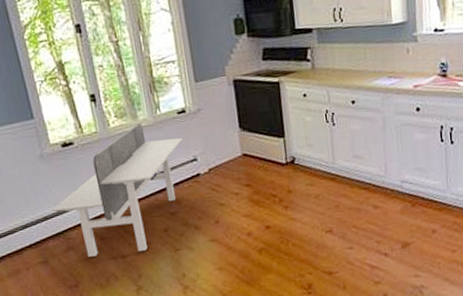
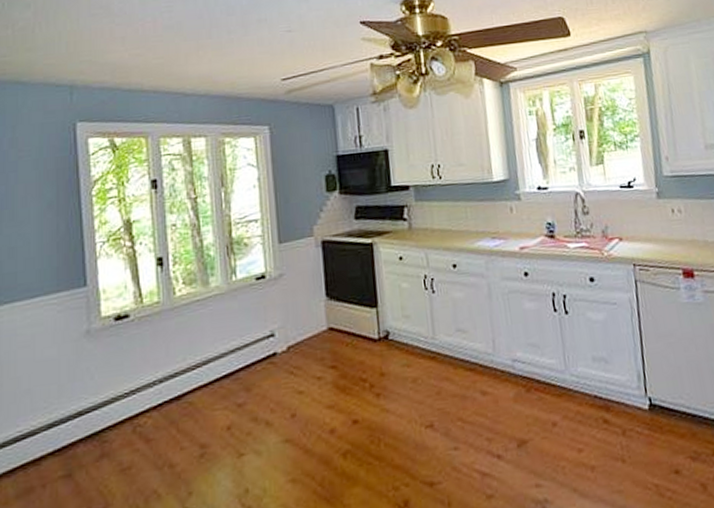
desk: present [52,123,184,258] -> none [89,291,260,469]

